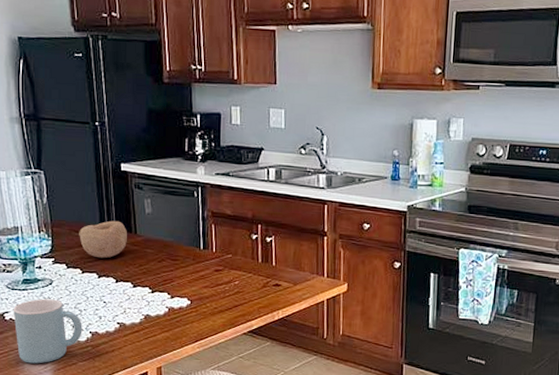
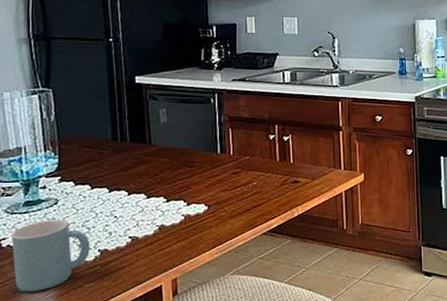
bowl: present [79,220,127,259] -> none [89,132,141,172]

